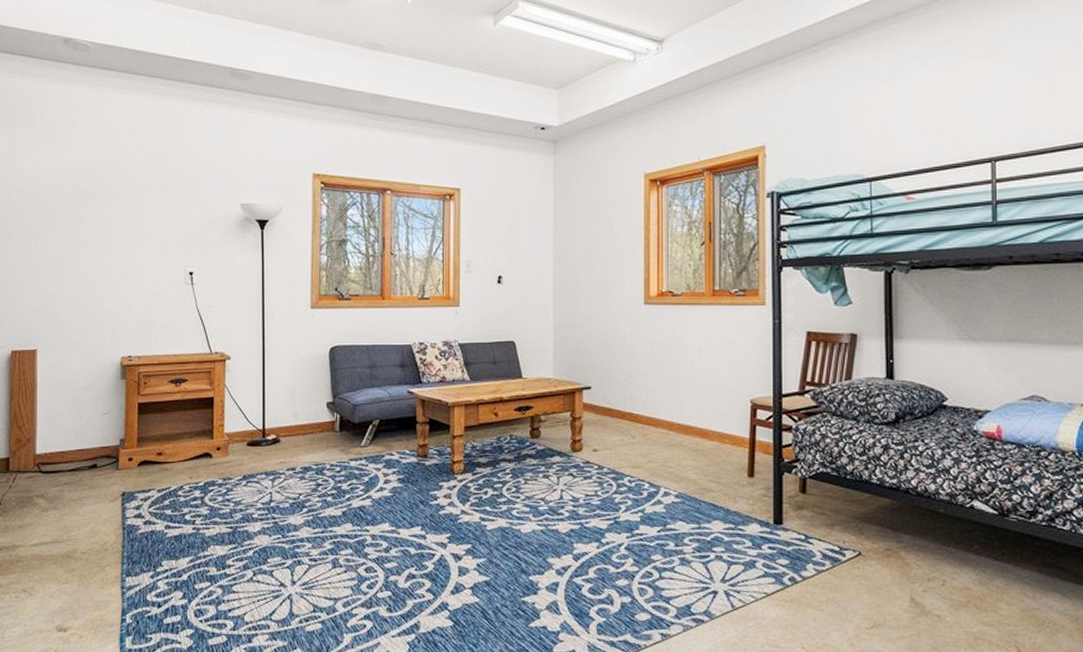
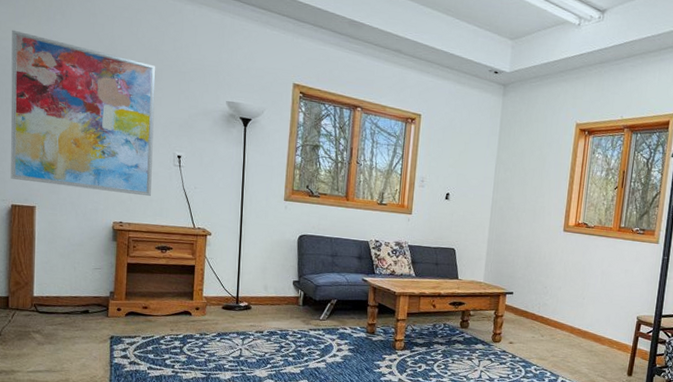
wall art: none [10,158,162,323] -> present [10,29,156,197]

